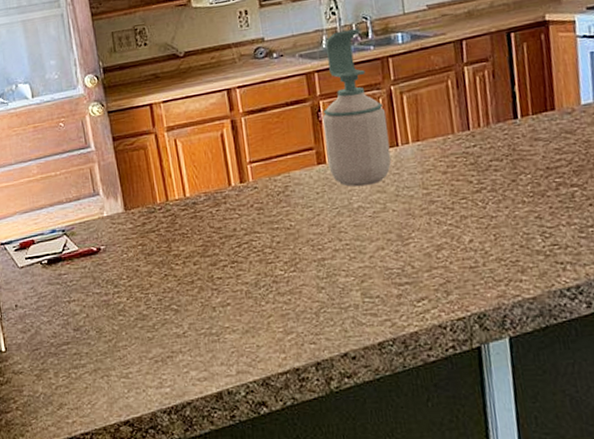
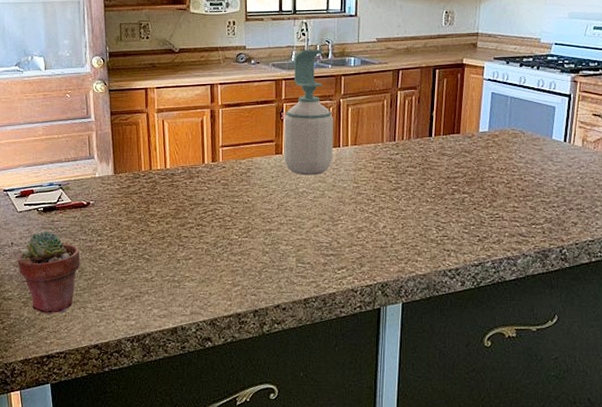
potted succulent: none [24,287,98,387] -> present [17,231,80,313]

